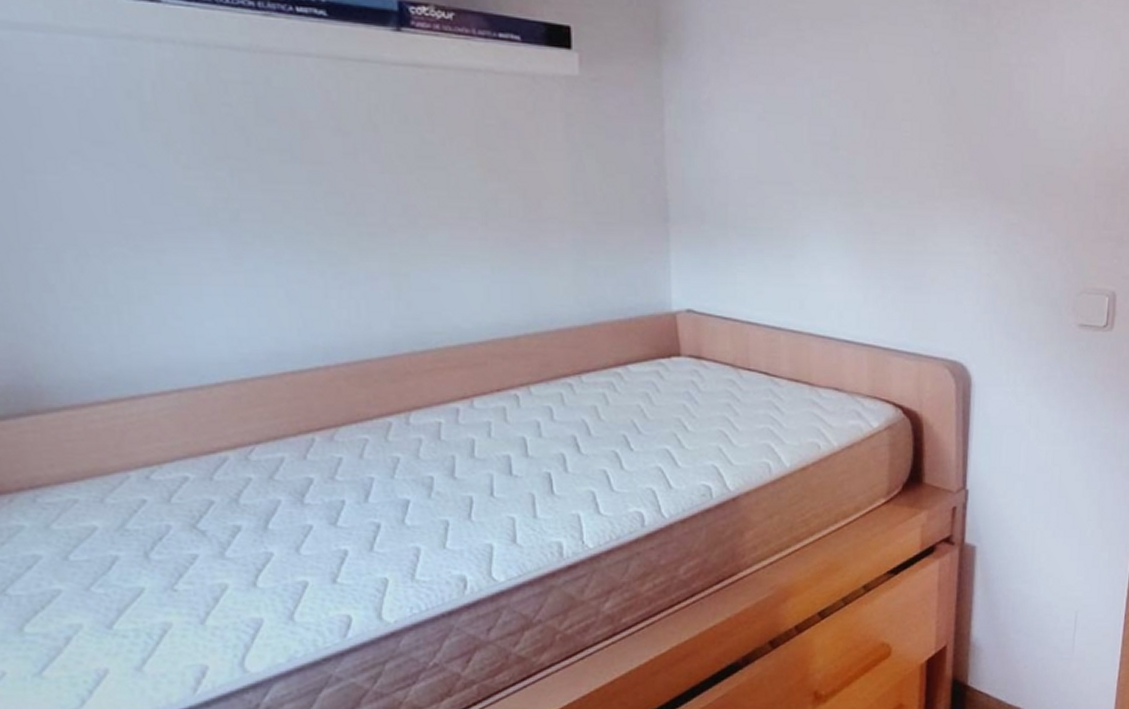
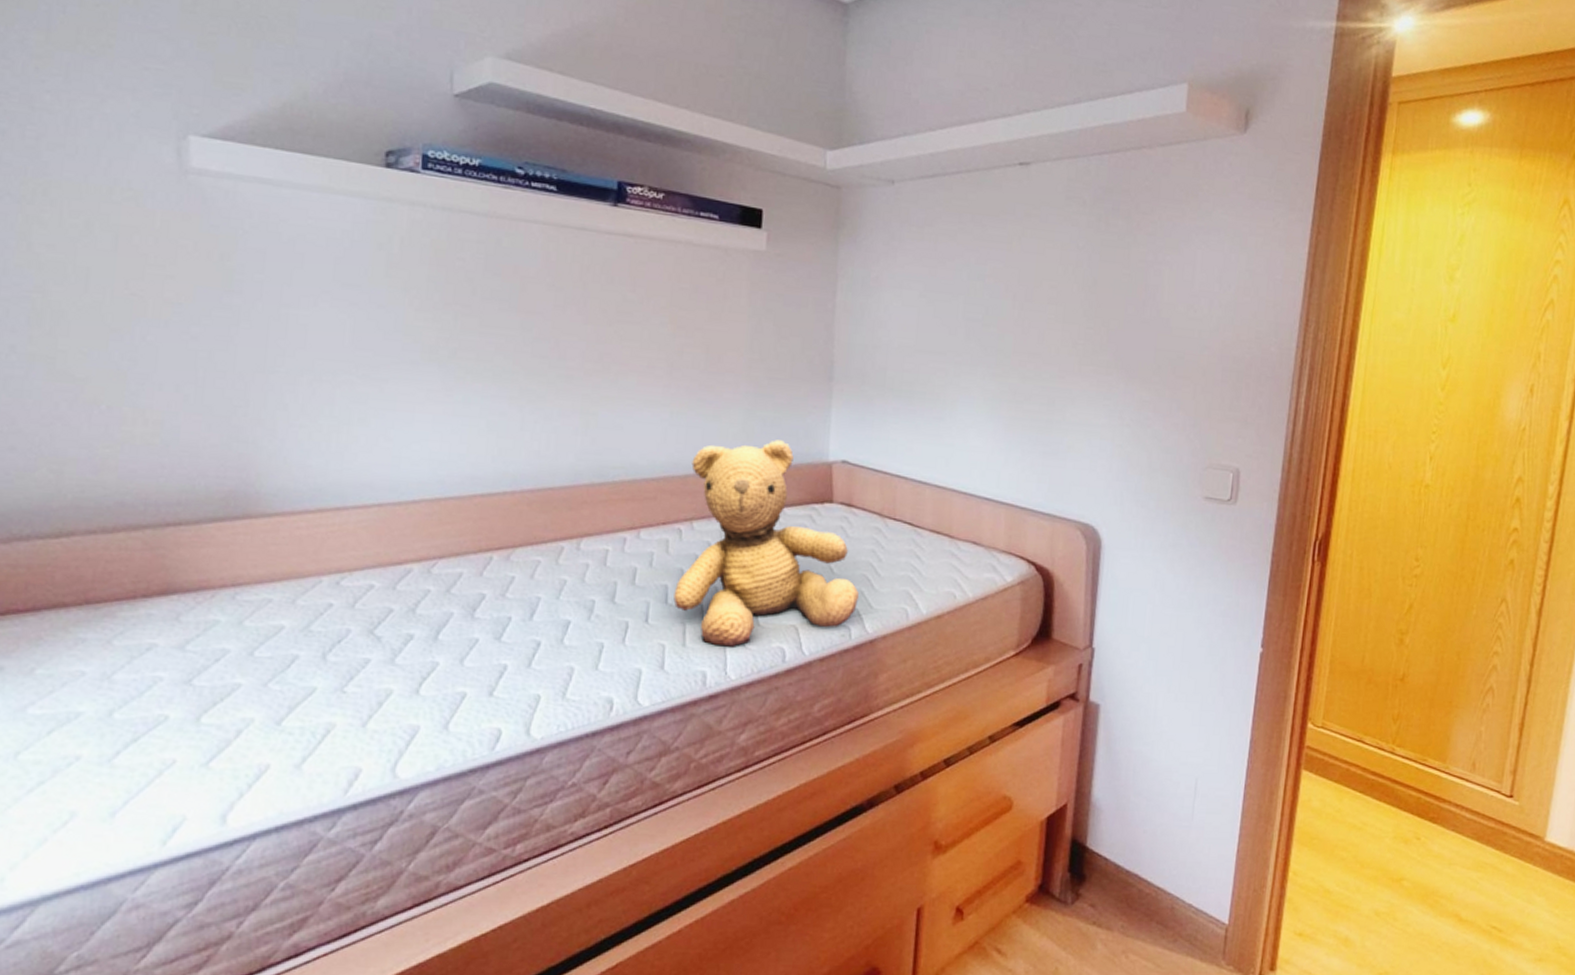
teddy bear: none [518,291,716,515] -> present [673,440,859,647]

